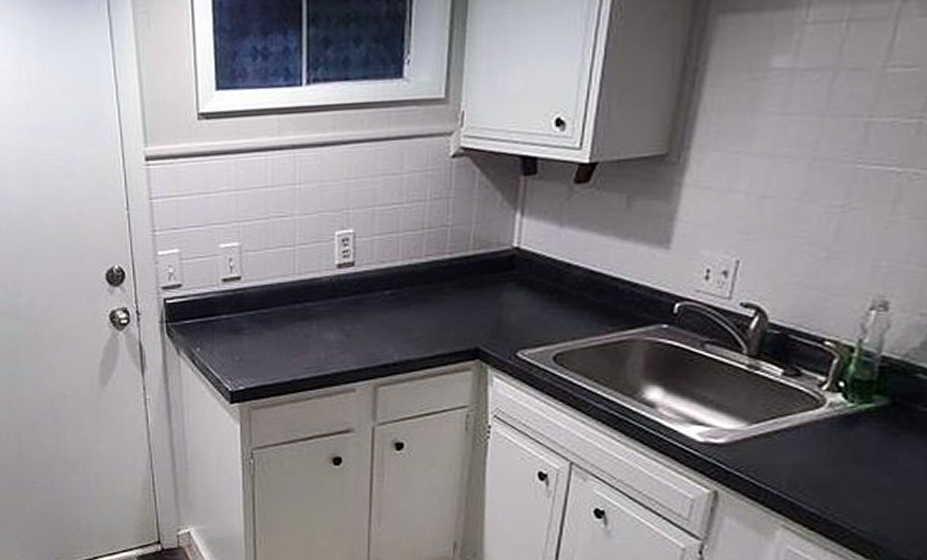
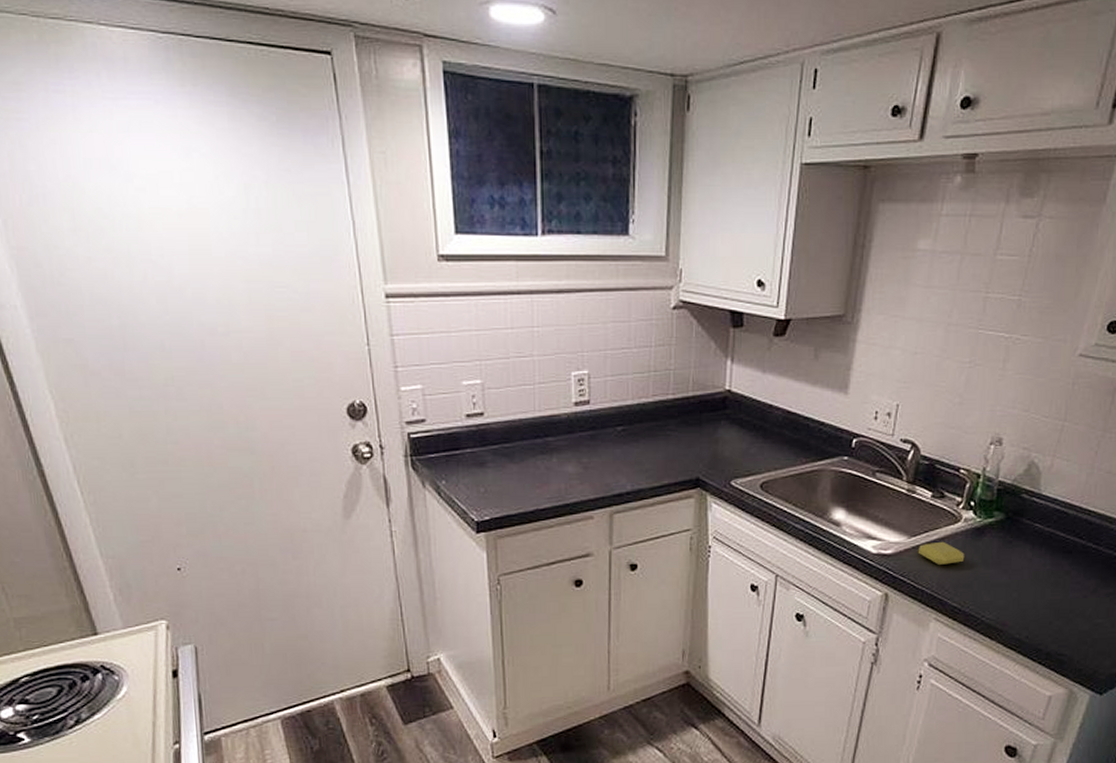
soap bar: none [761,430,829,460] -> present [918,541,965,565]

